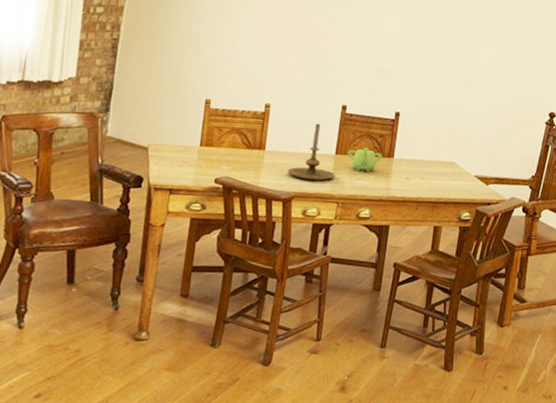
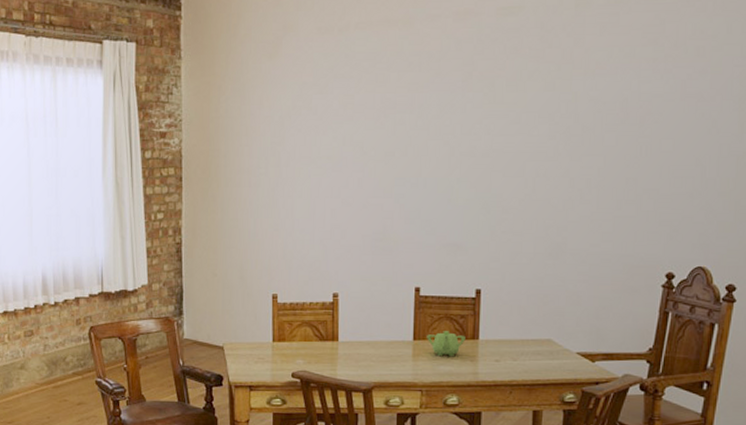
candle holder: present [287,123,335,181] -> none [364,309,415,369]

